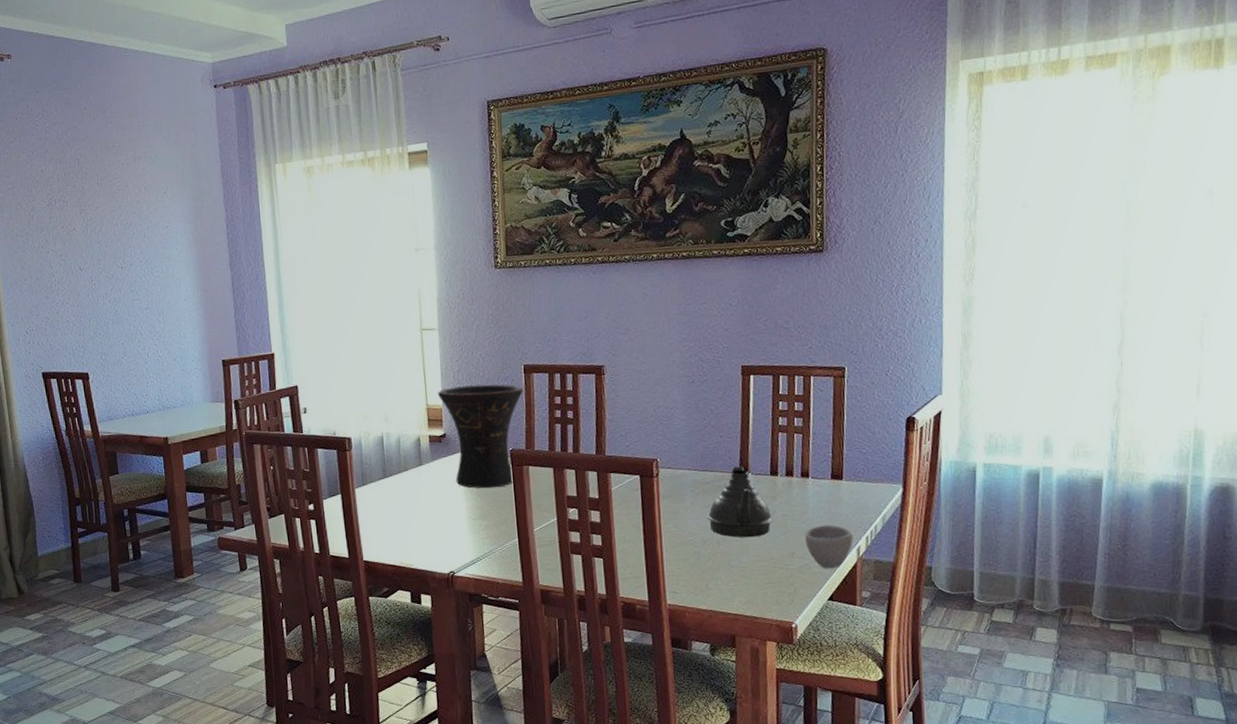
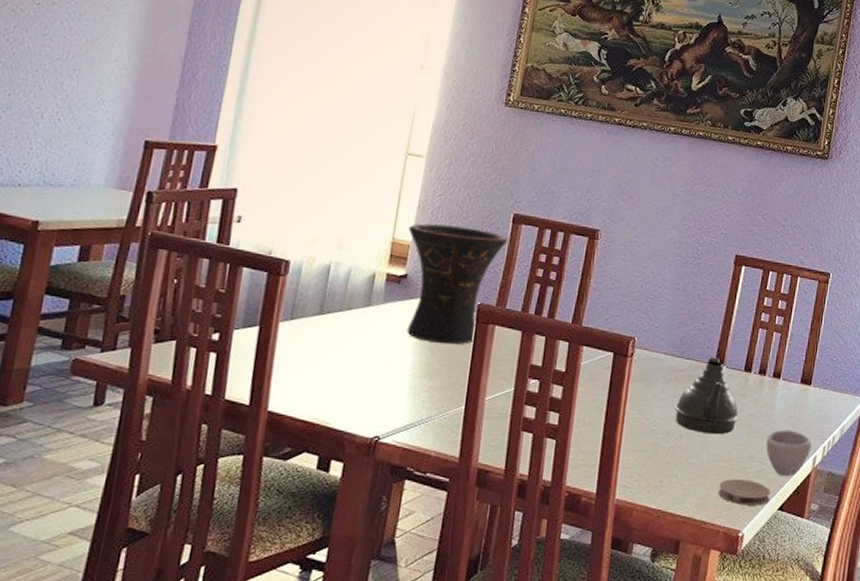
coaster: none [764,575,818,599] -> present [718,479,771,506]

